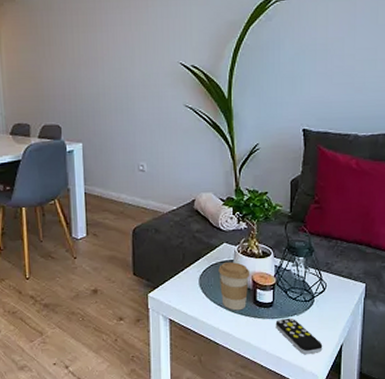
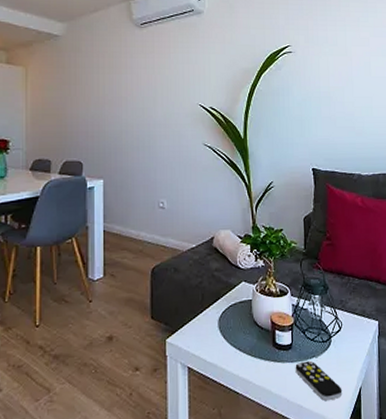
coffee cup: present [218,262,250,311] -> none [237,302,269,355]

